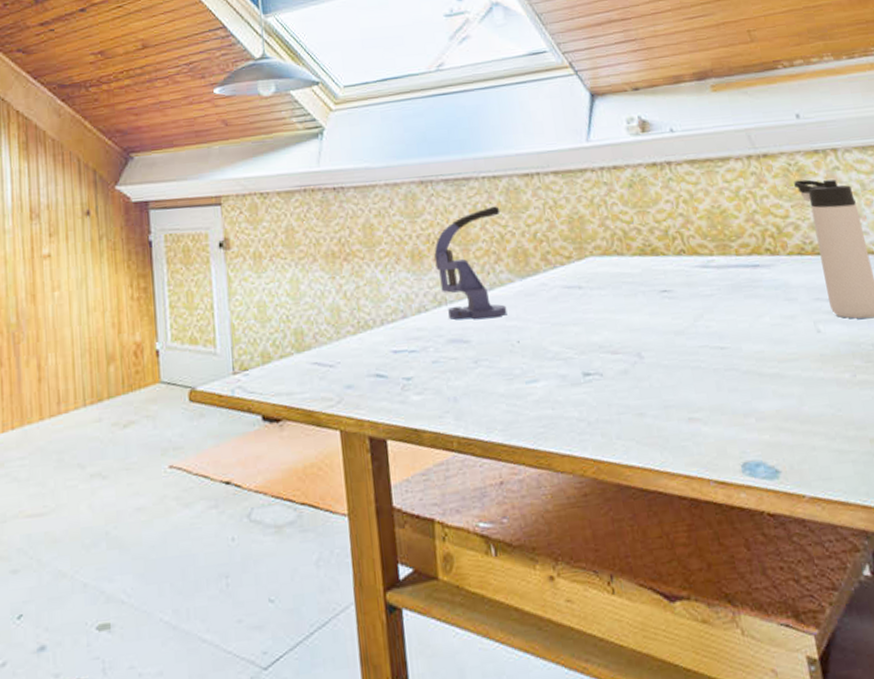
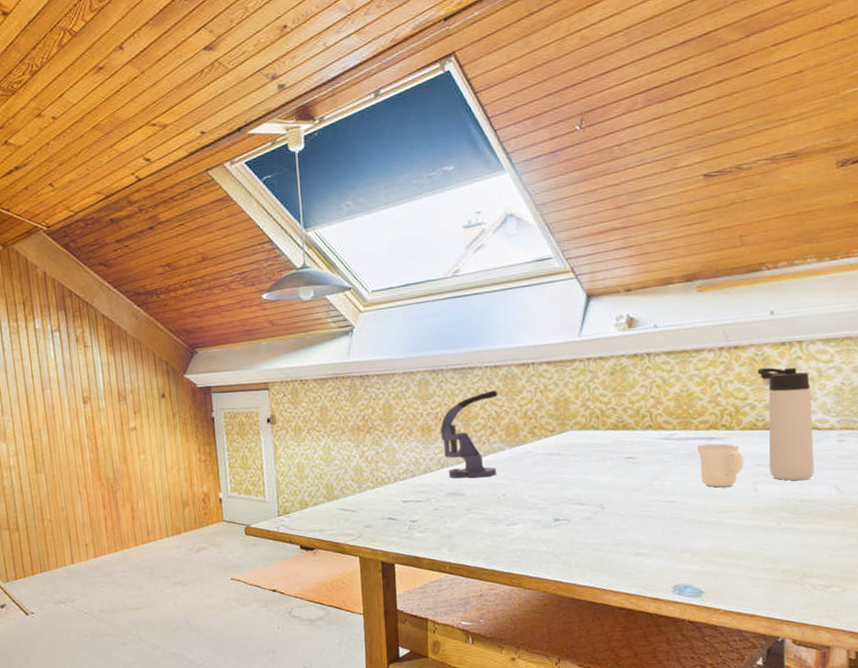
mug: none [741,272,799,329] -> present [697,443,744,488]

